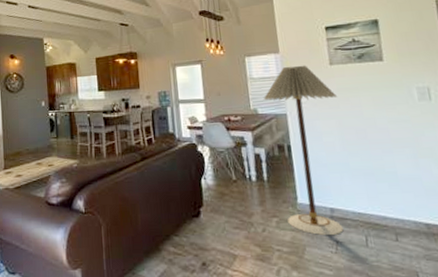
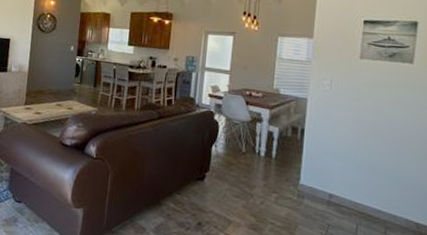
floor lamp: present [263,65,344,236] -> none [287,52,360,219]

